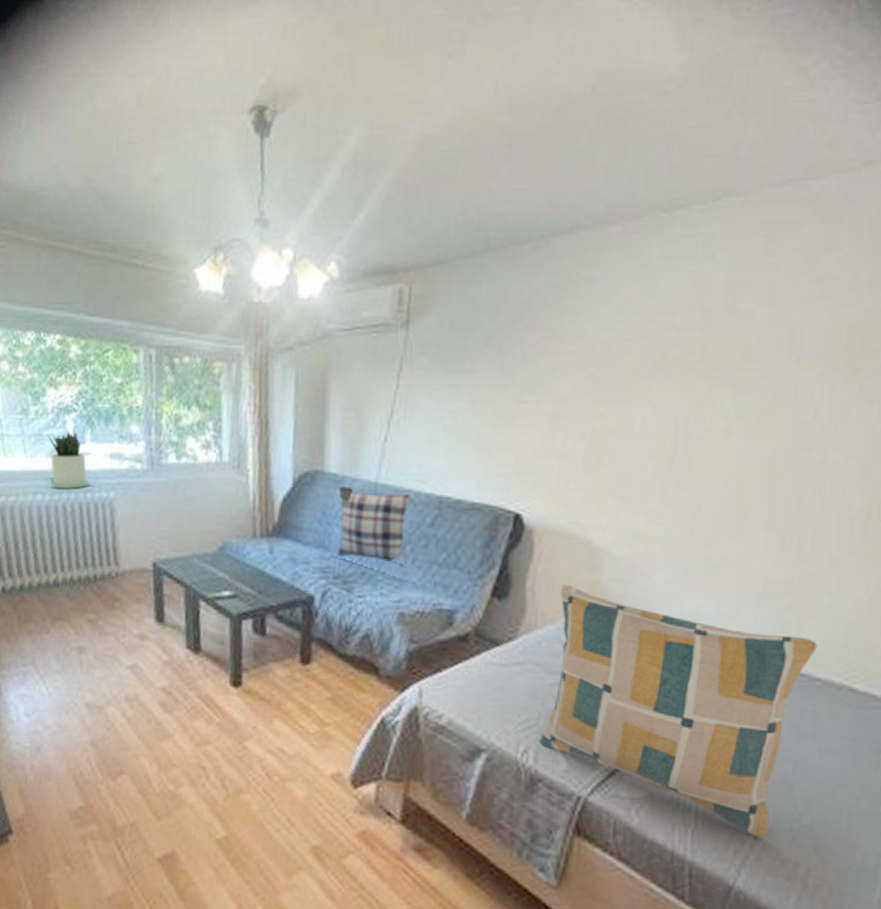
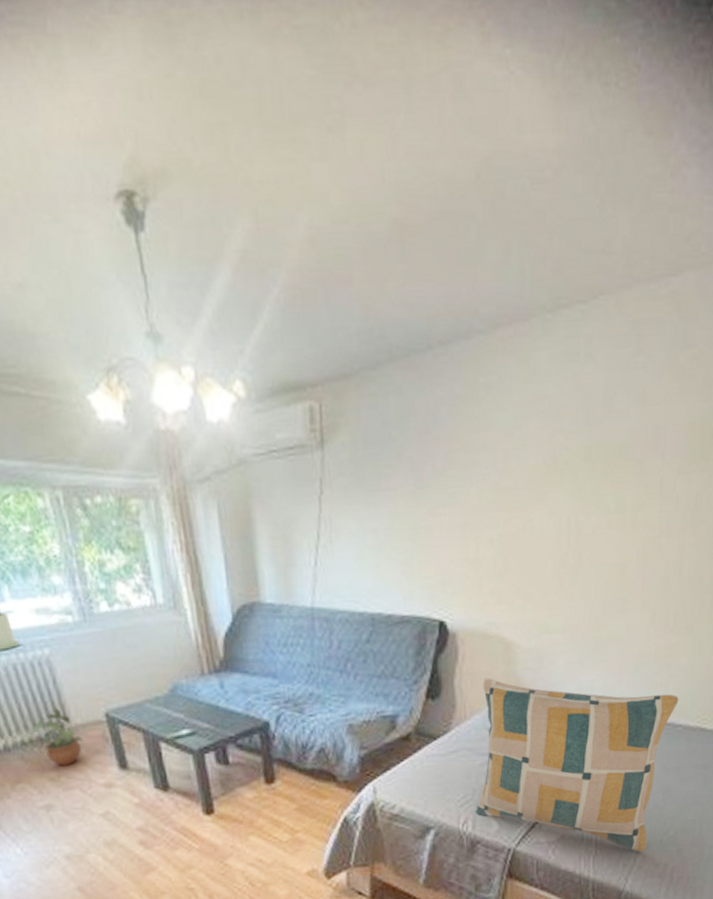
potted plant: none [80,550,127,610] -> present [30,708,83,767]
cushion: present [337,486,411,568] -> none [278,614,350,684]

